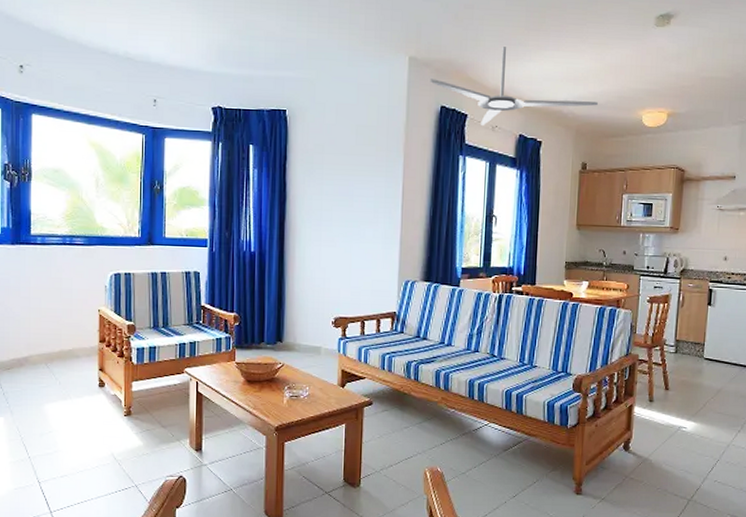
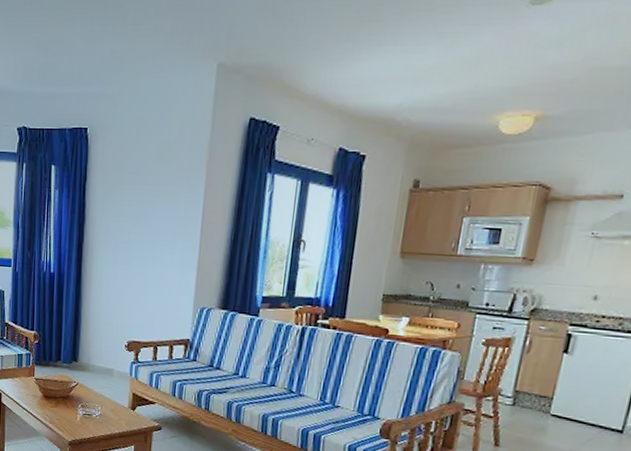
ceiling fan: present [430,47,598,125] -> none [239,45,441,138]

